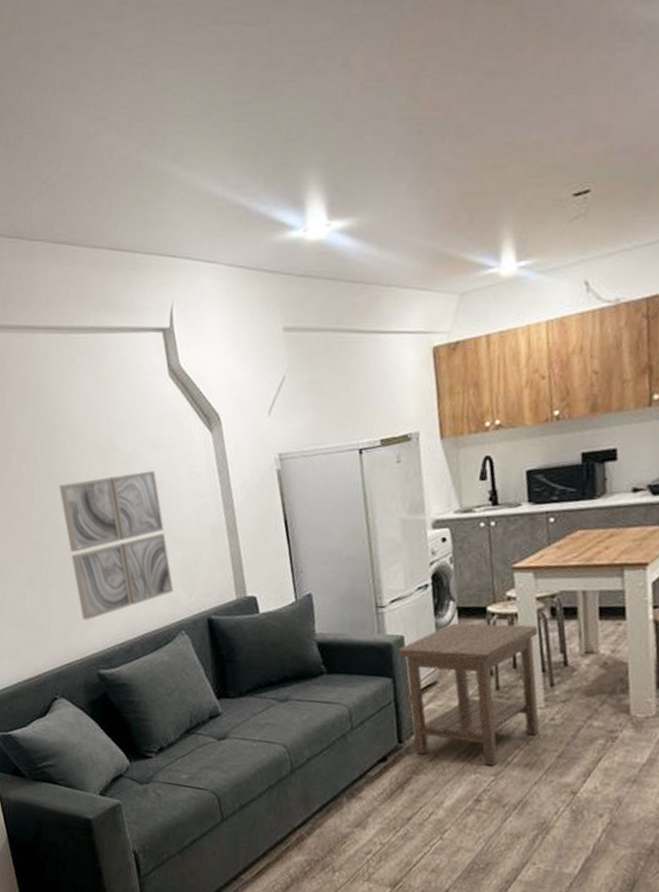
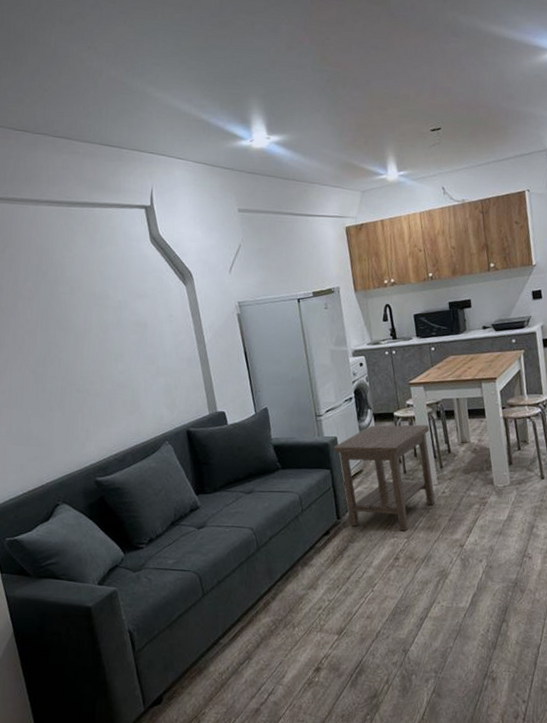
wall art: present [59,470,174,620] -> none [60,314,158,437]

